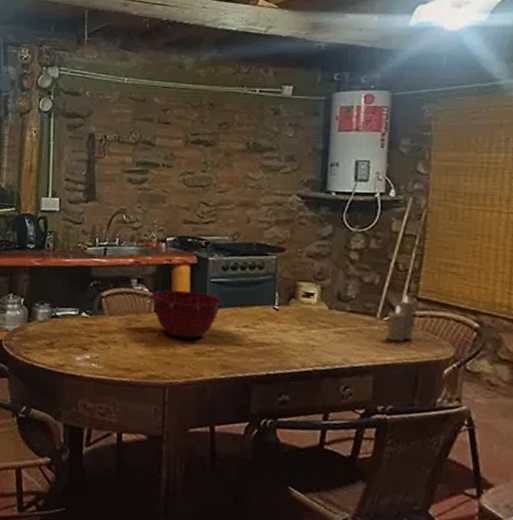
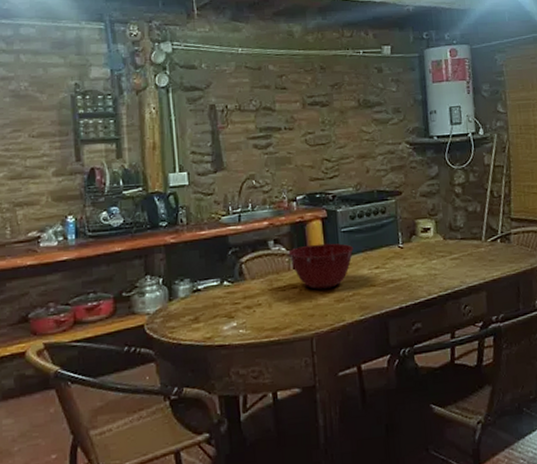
candle: present [387,295,414,342] -> none [490,217,511,259]

